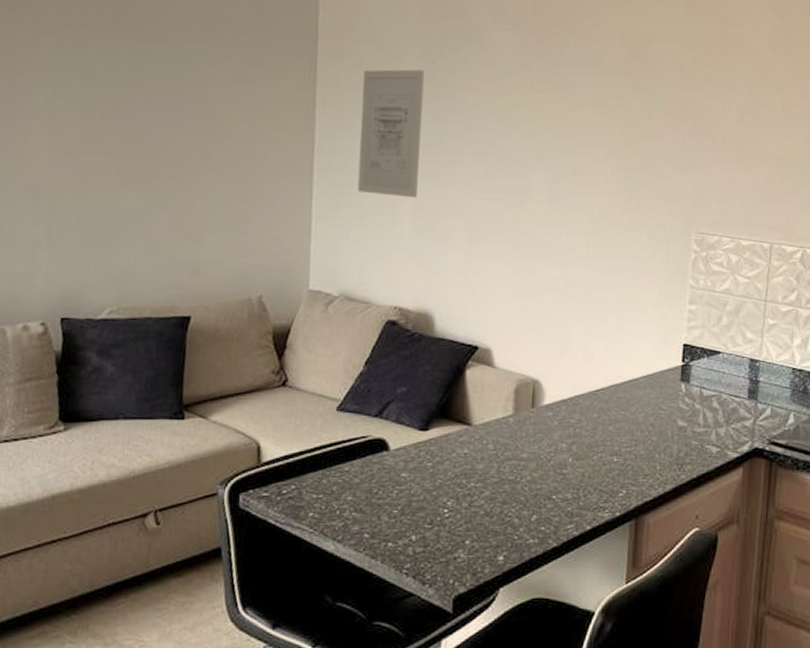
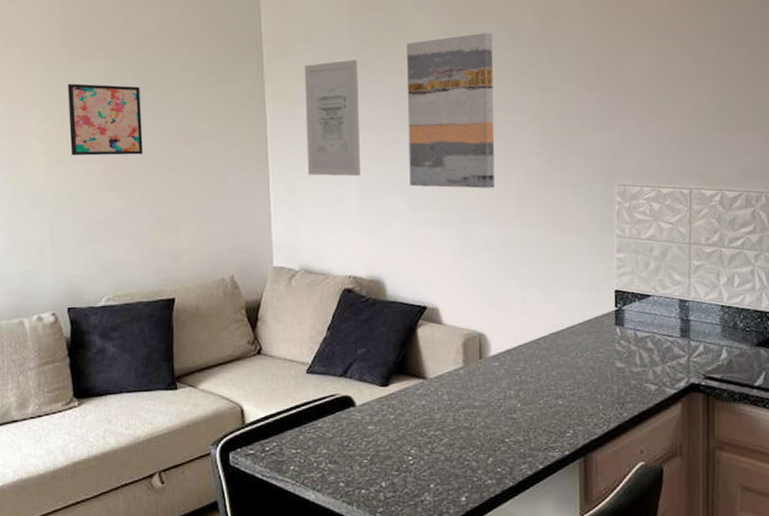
wall art: none [80,63,170,151] -> present [67,84,143,156]
wall art: none [471,56,575,224] -> present [407,33,495,189]

